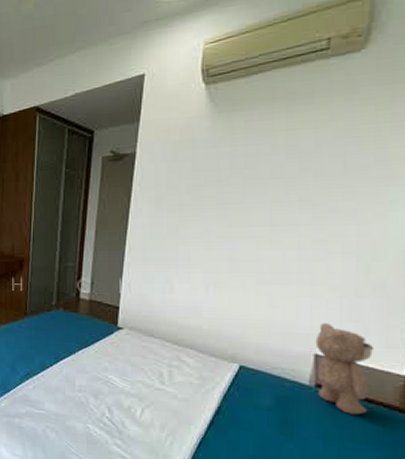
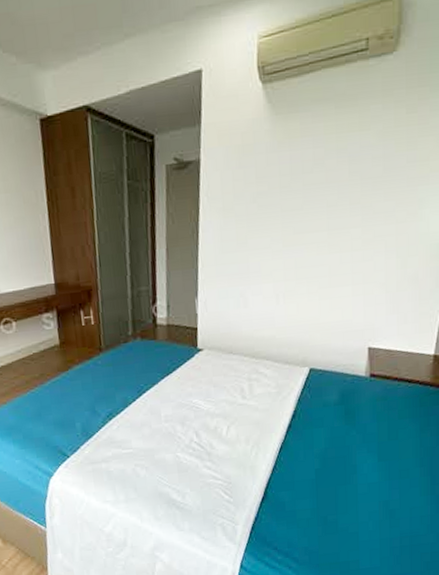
teddy bear: present [315,323,373,415] -> none [368,318,411,396]

